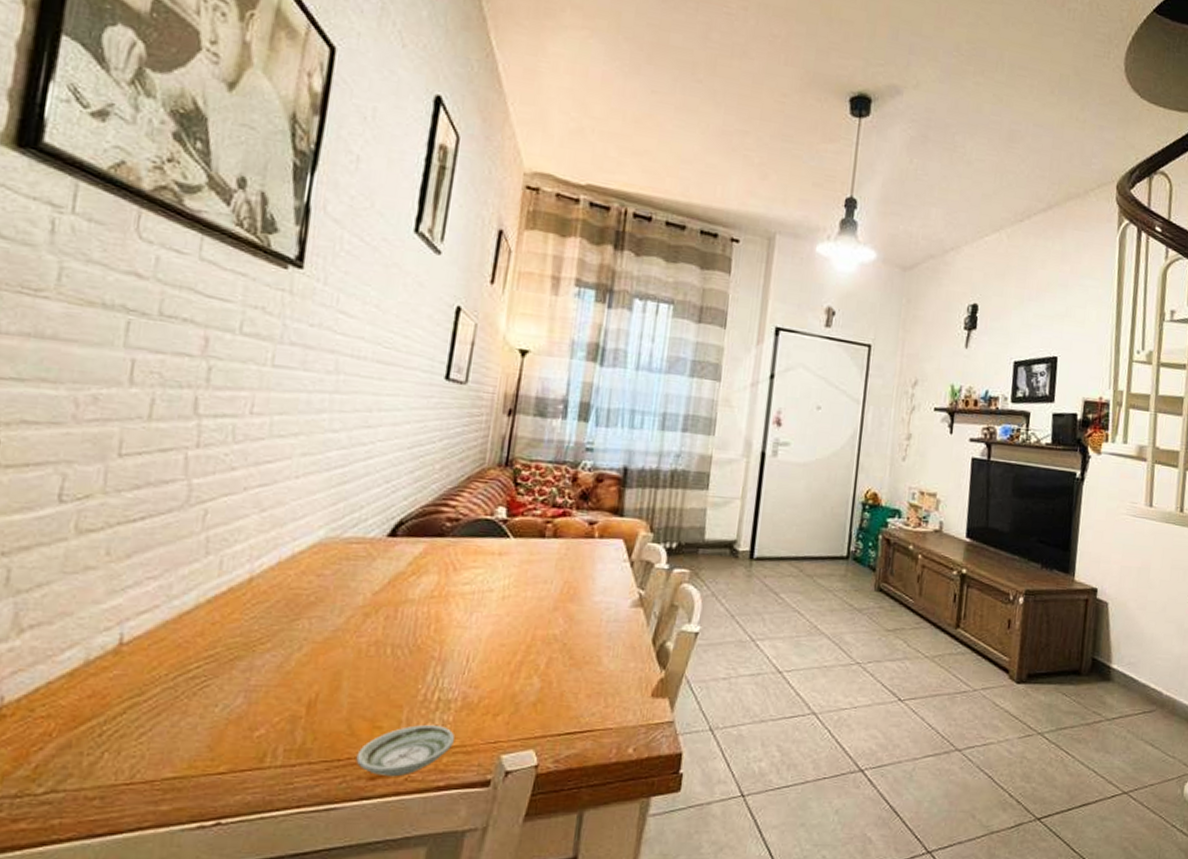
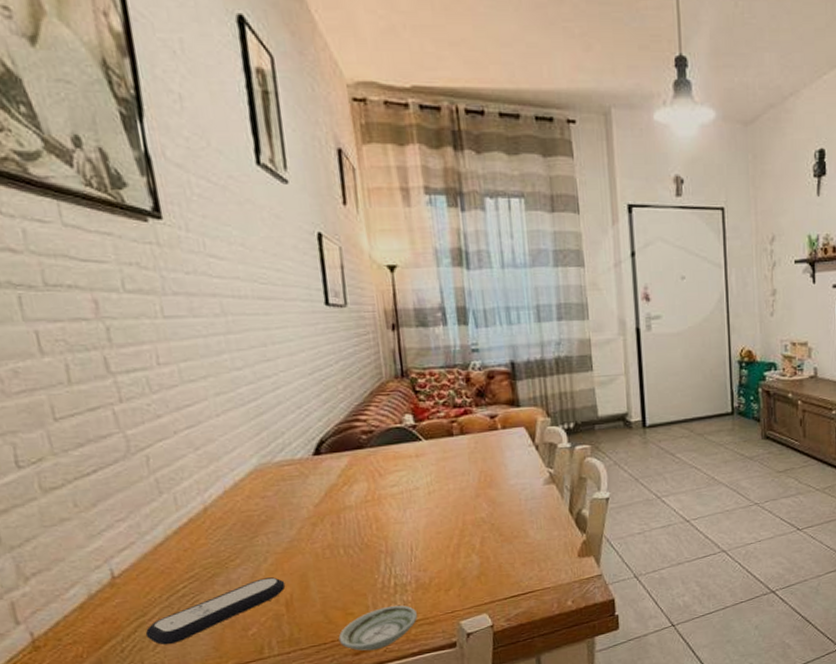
remote control: none [134,669,315,735] -> present [145,577,286,645]

